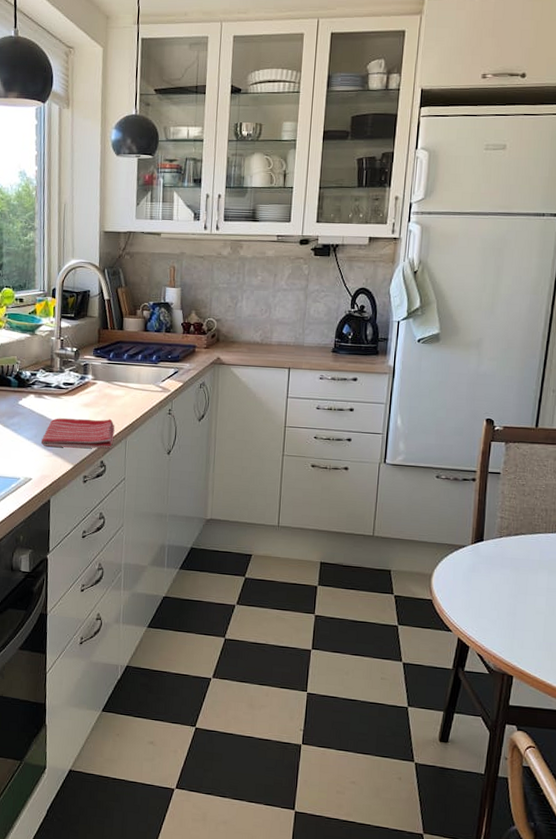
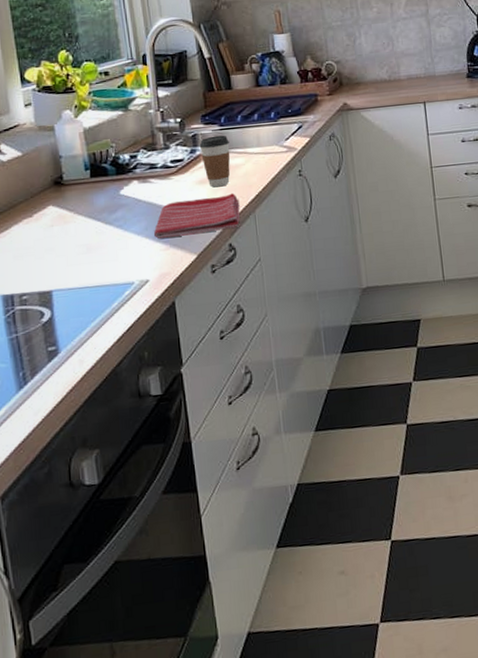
coffee cup: none [88,368,114,412] -> present [199,135,230,187]

